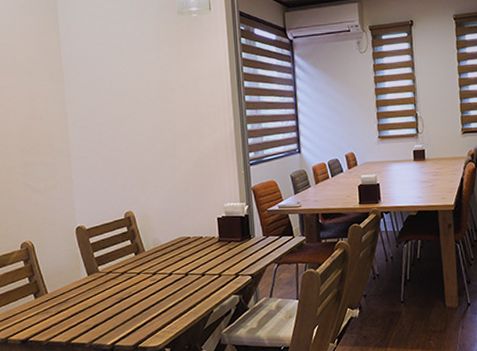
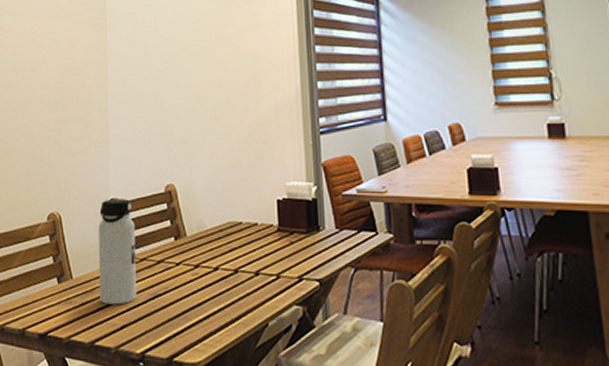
water bottle: none [68,226,106,311] -> present [98,199,137,305]

